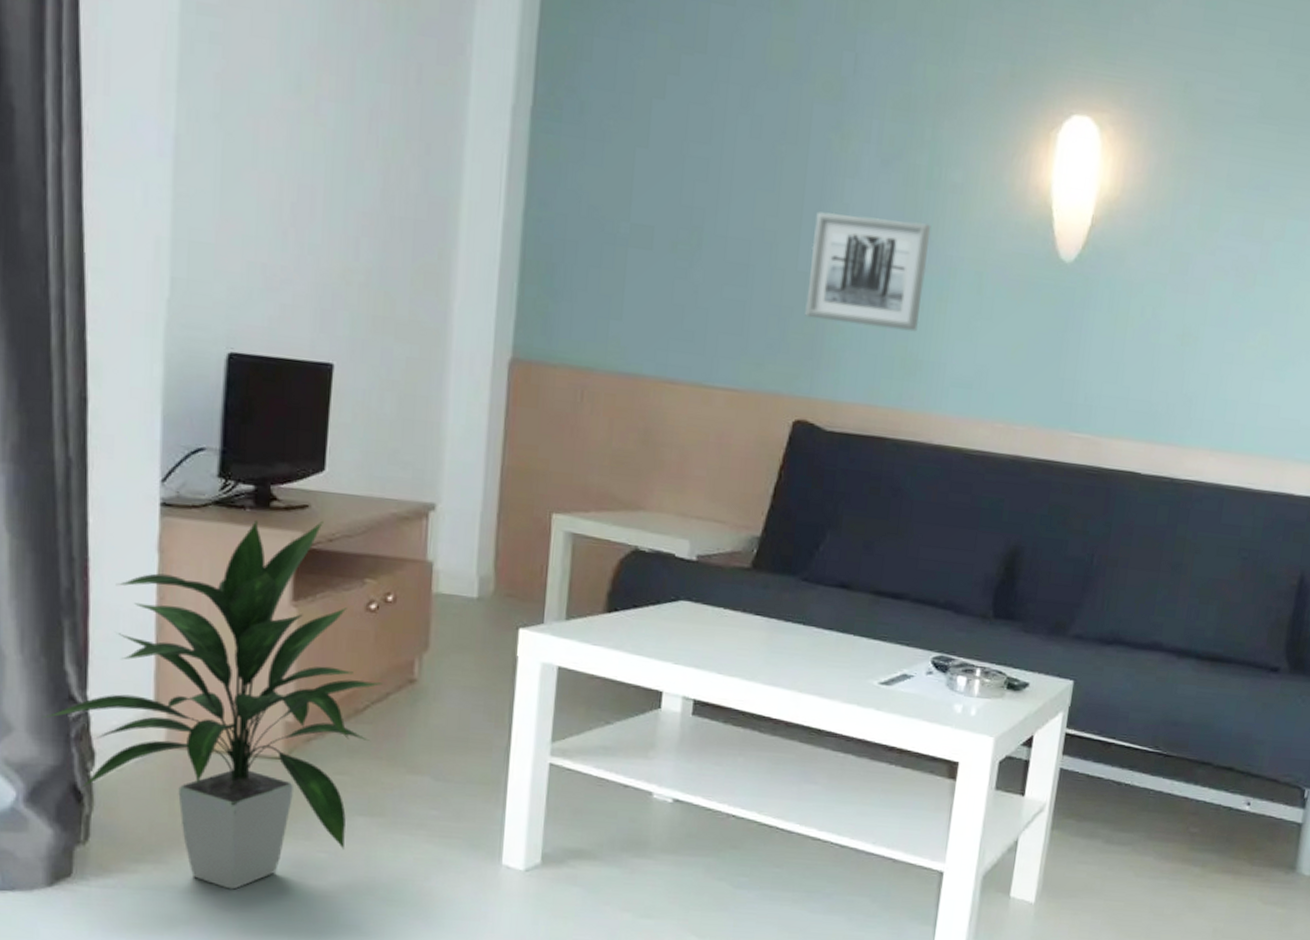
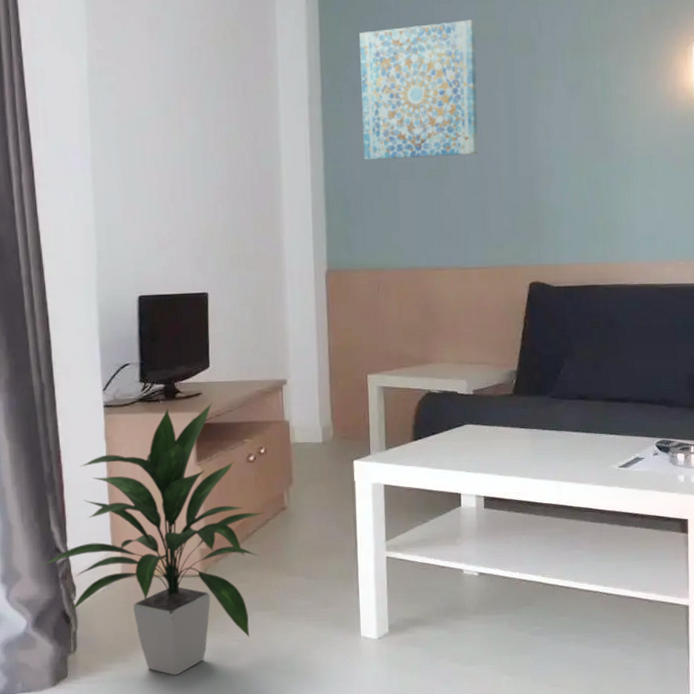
wall art: none [582,23,766,231] -> present [359,20,479,160]
wall art: present [805,211,931,332] -> none [526,128,611,208]

